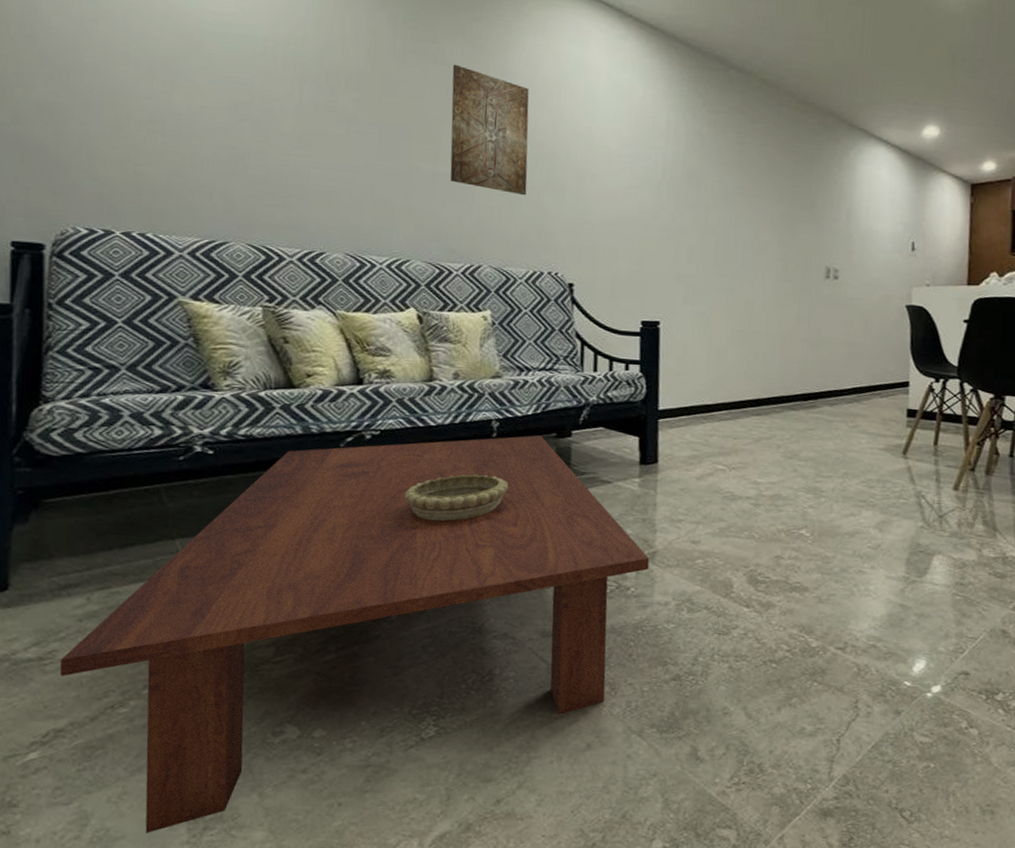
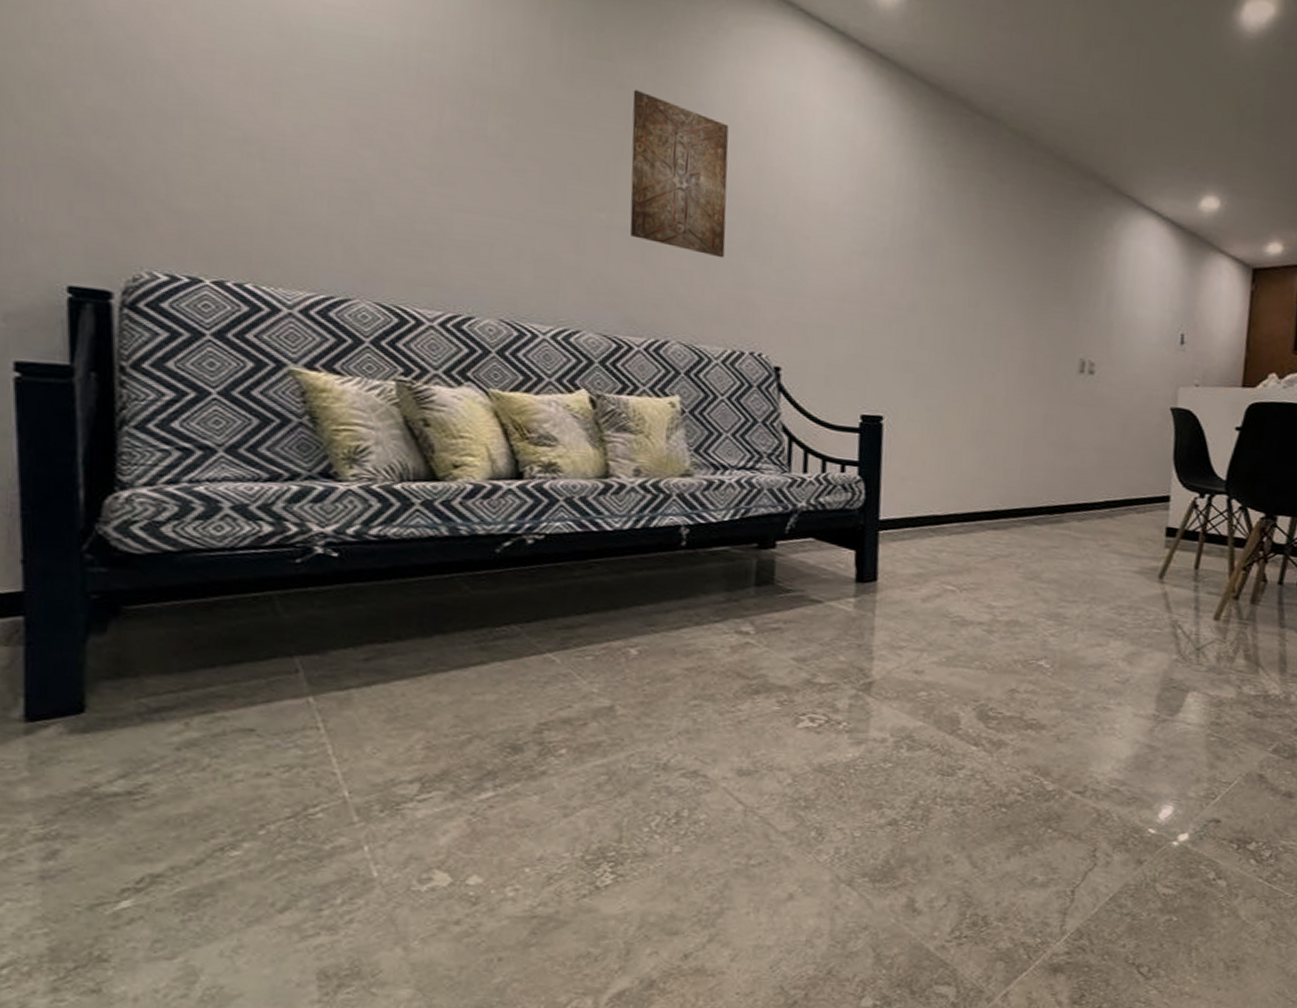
coffee table: present [59,435,650,833] -> none [154,545,865,991]
decorative bowl: present [404,474,509,521] -> none [574,588,701,642]

